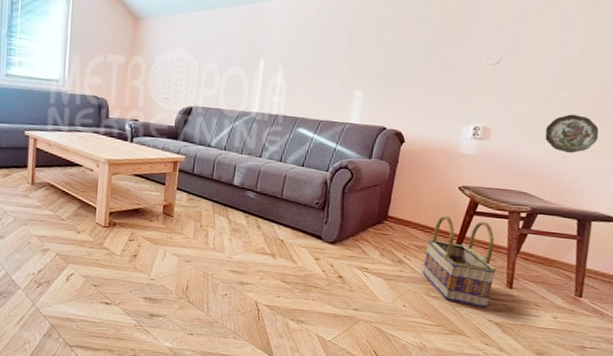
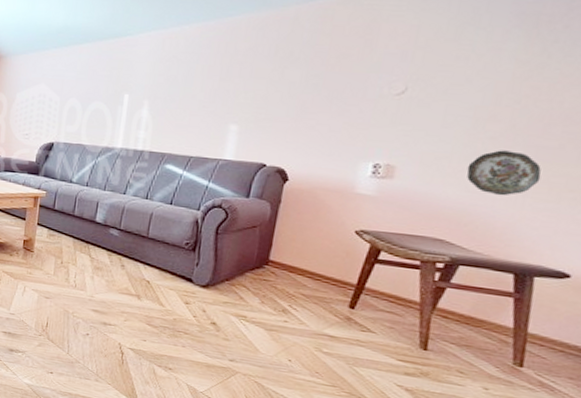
basket: present [422,215,497,308] -> none [311,261,407,370]

